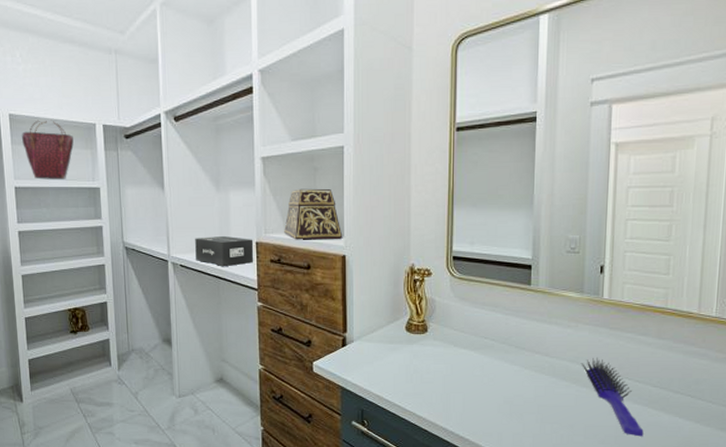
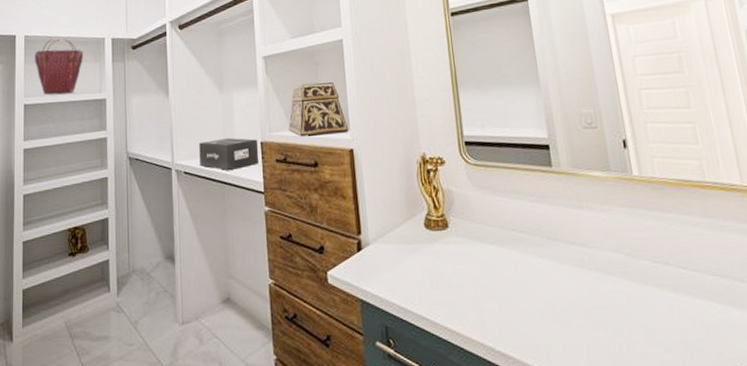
hairbrush: present [580,357,644,437] -> none [624,244,717,341]

